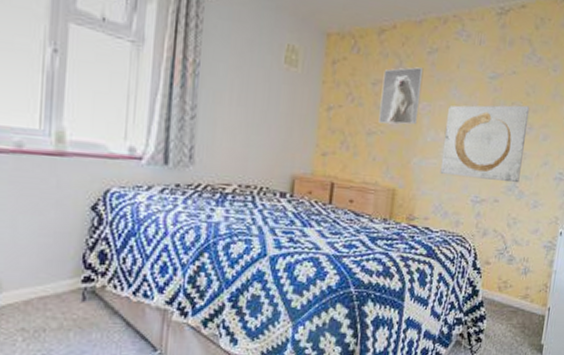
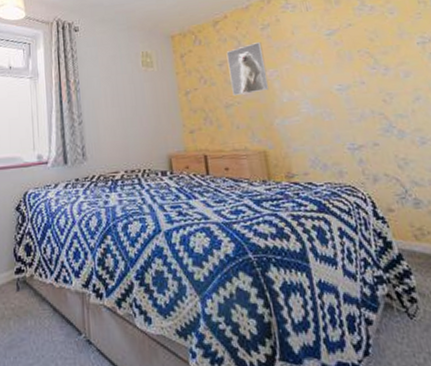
wall art: present [440,105,530,183] -> none [295,50,395,130]

